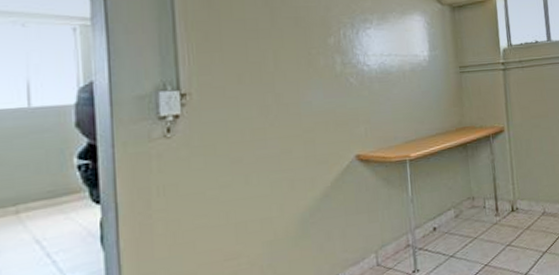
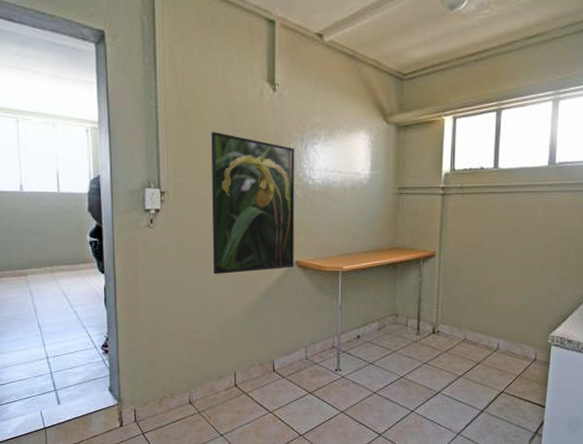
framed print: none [244,21,355,184] -> present [211,131,295,275]

